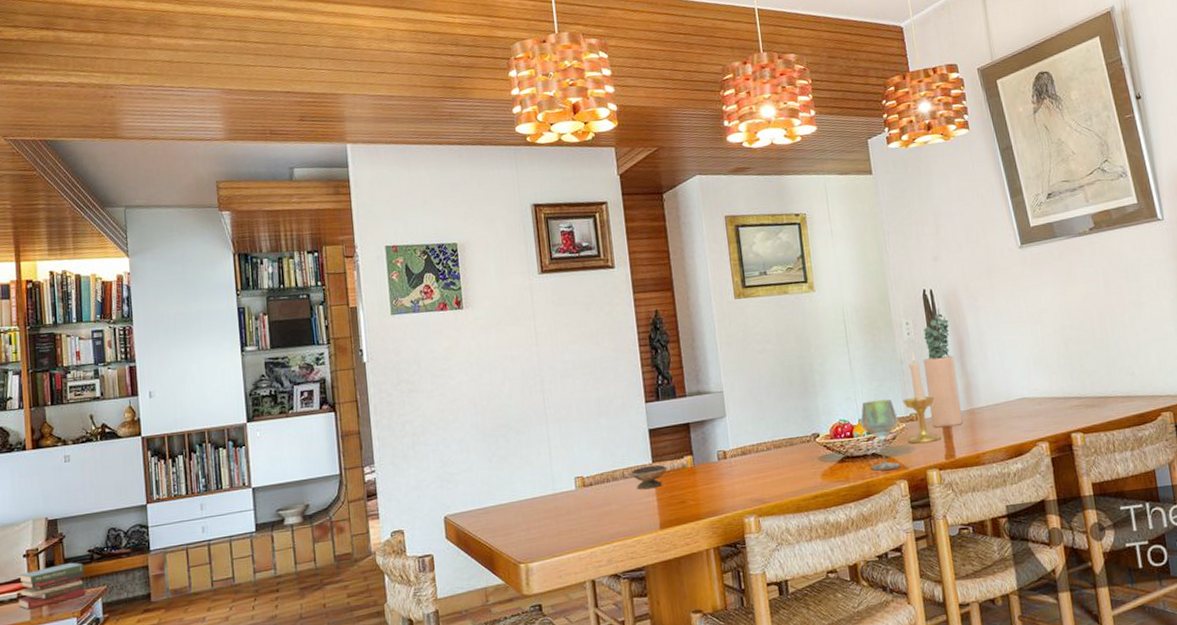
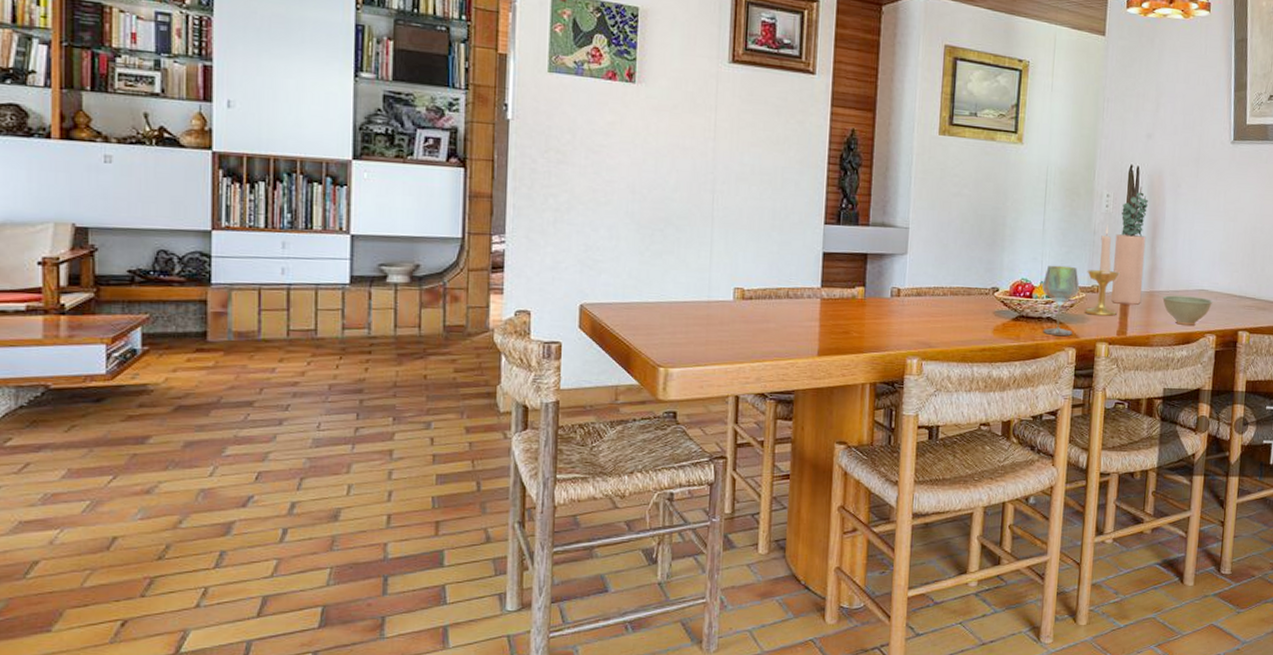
books: present [18,562,86,610] -> none [26,280,121,327]
decorative bowl: present [630,464,667,489] -> none [796,289,835,313]
bowl: none [984,406,1037,438] -> present [1162,295,1212,326]

